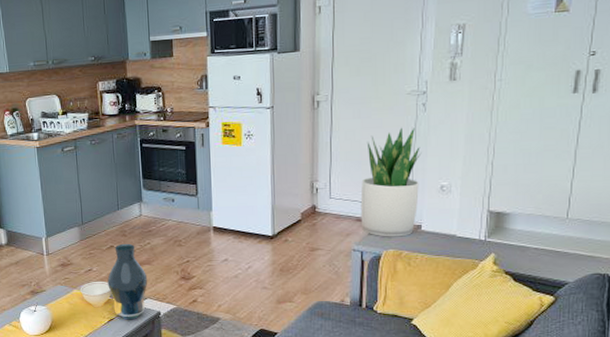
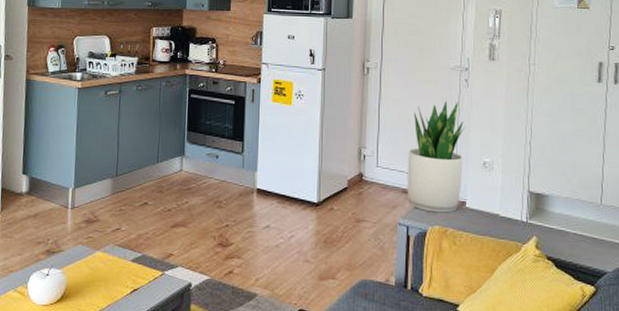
bowl: present [80,281,112,308] -> none [103,242,139,275]
vase: present [107,243,148,320] -> none [136,201,182,292]

